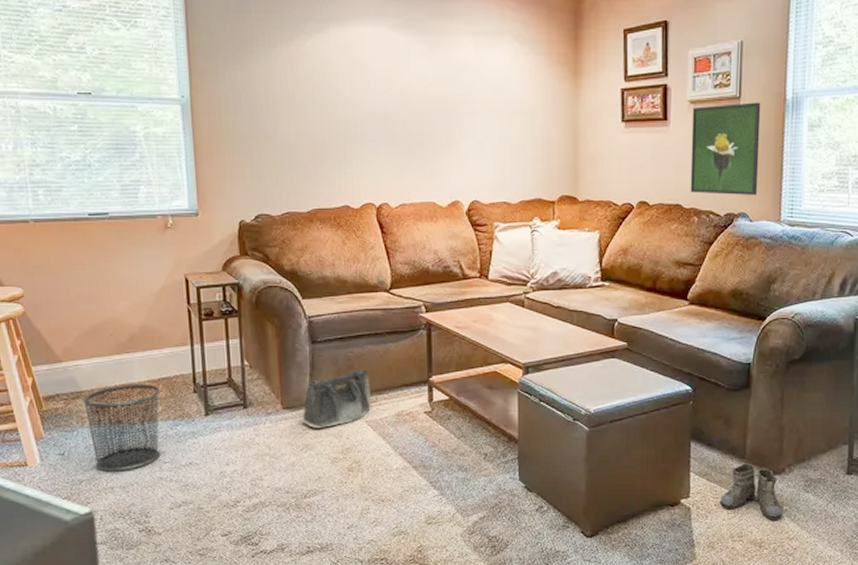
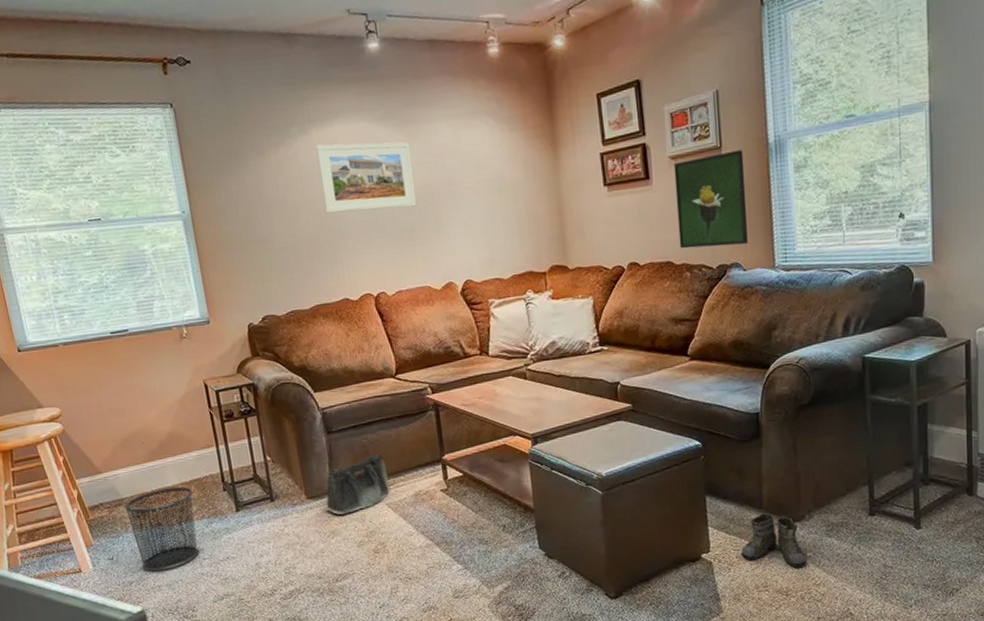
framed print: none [331,45,431,119] -> present [315,142,417,214]

